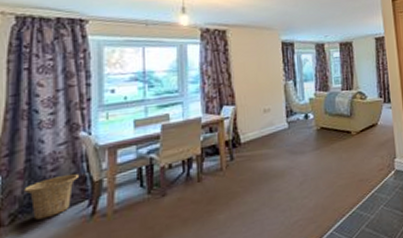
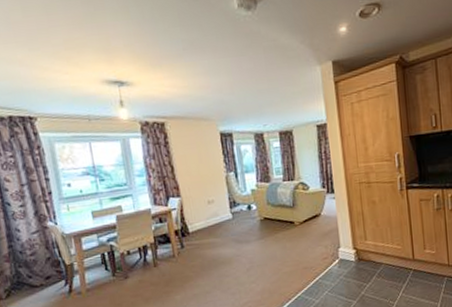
basket: present [24,173,80,220] -> none [12,257,54,296]

